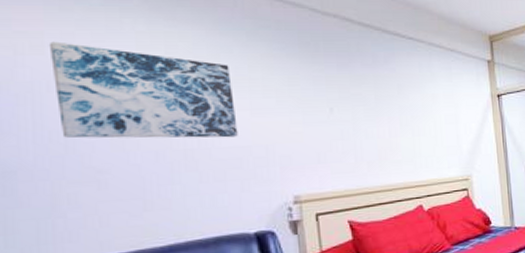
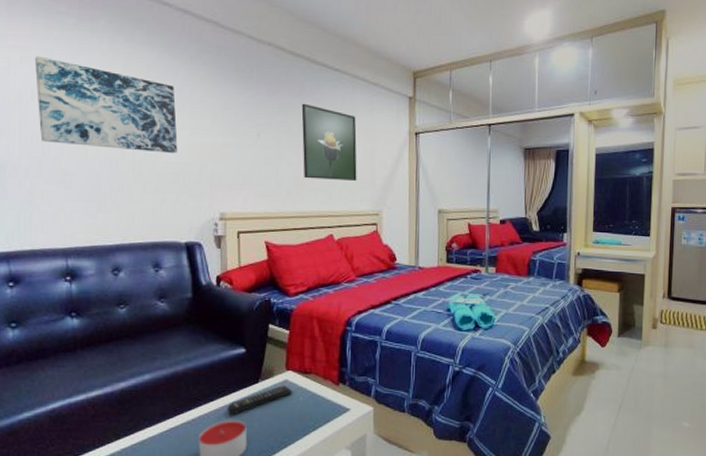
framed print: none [376,74,442,151] -> present [301,103,357,180]

